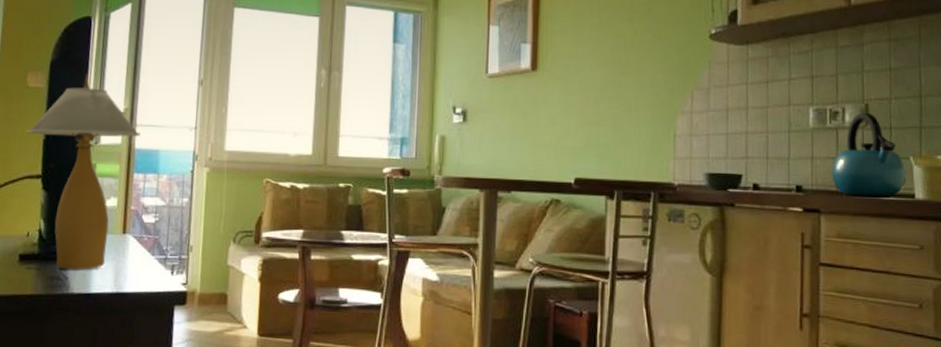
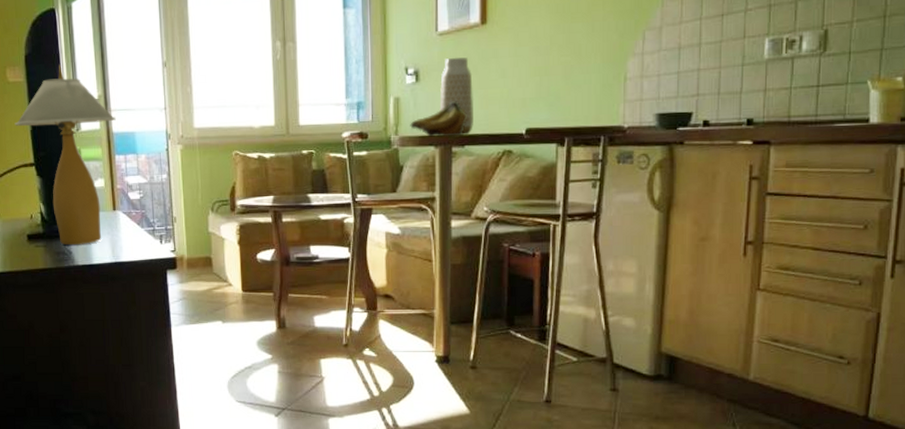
fruit: none [455,144,515,182] -> present [410,101,467,138]
vase: none [486,101,522,181] -> present [439,57,473,136]
kettle: present [831,113,907,197] -> none [784,39,863,125]

